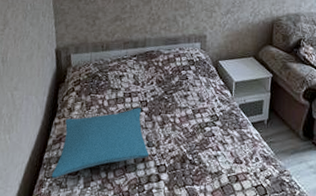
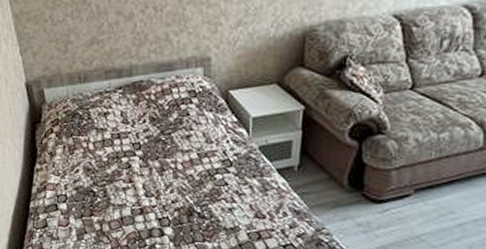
pillow: present [51,108,150,179] -> none [40,151,149,230]

